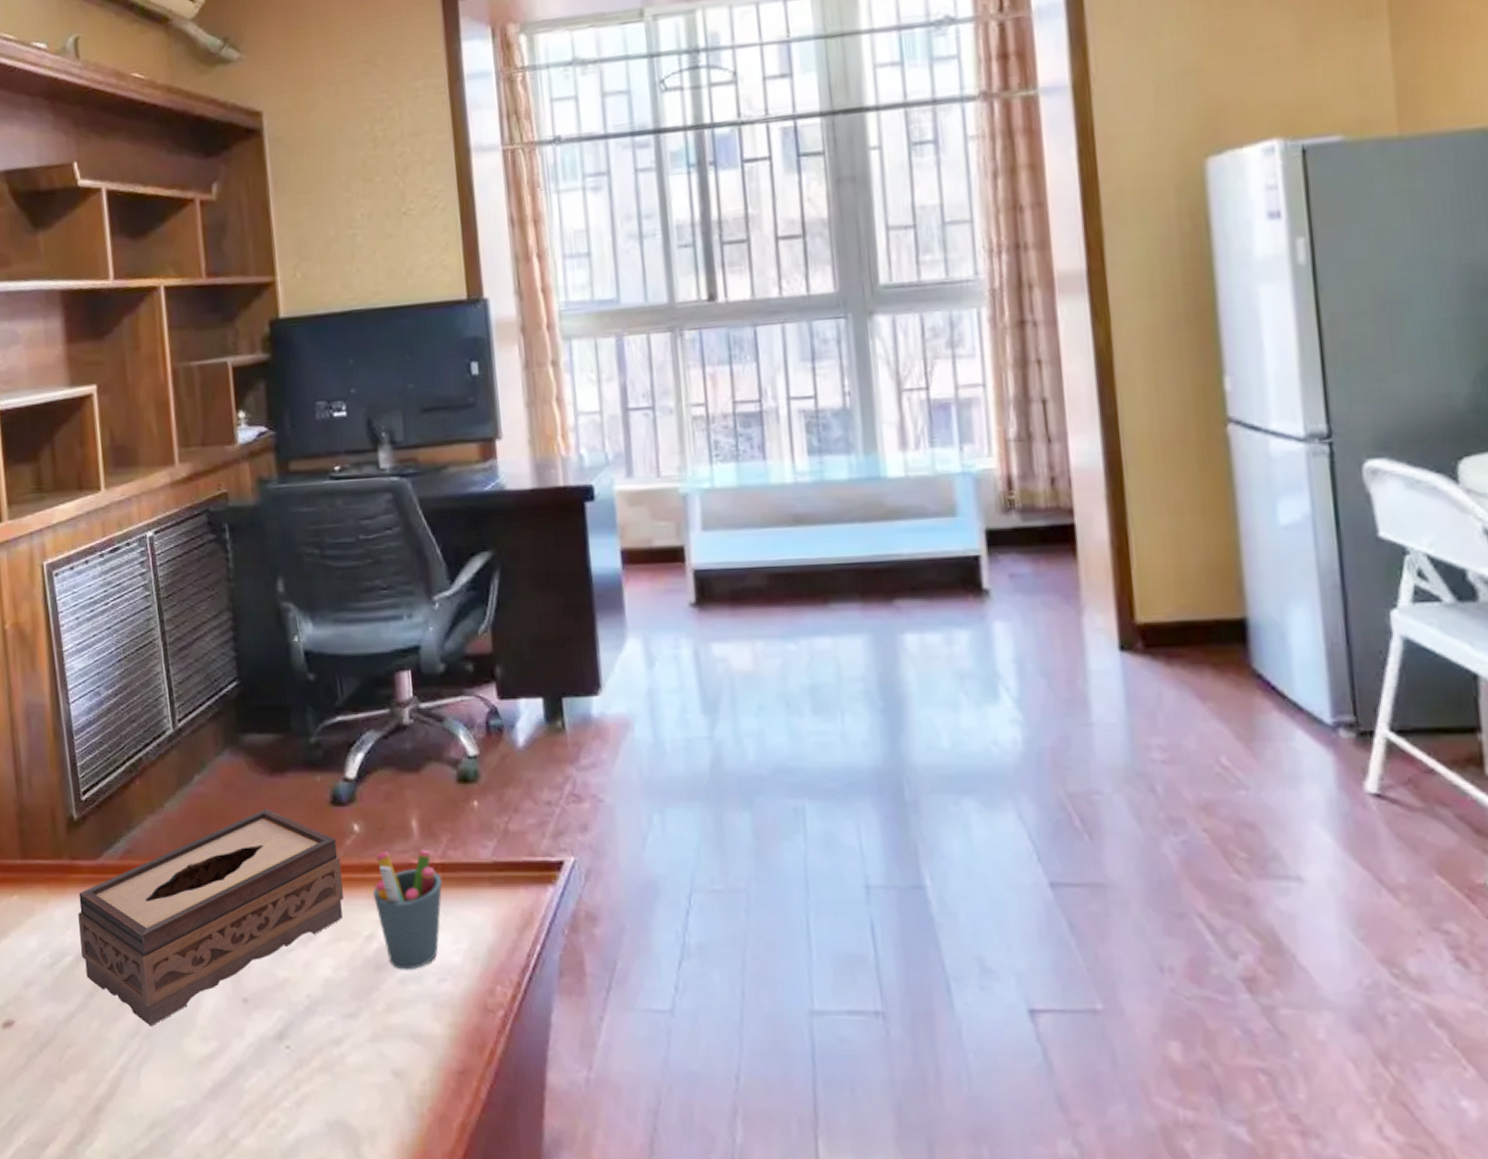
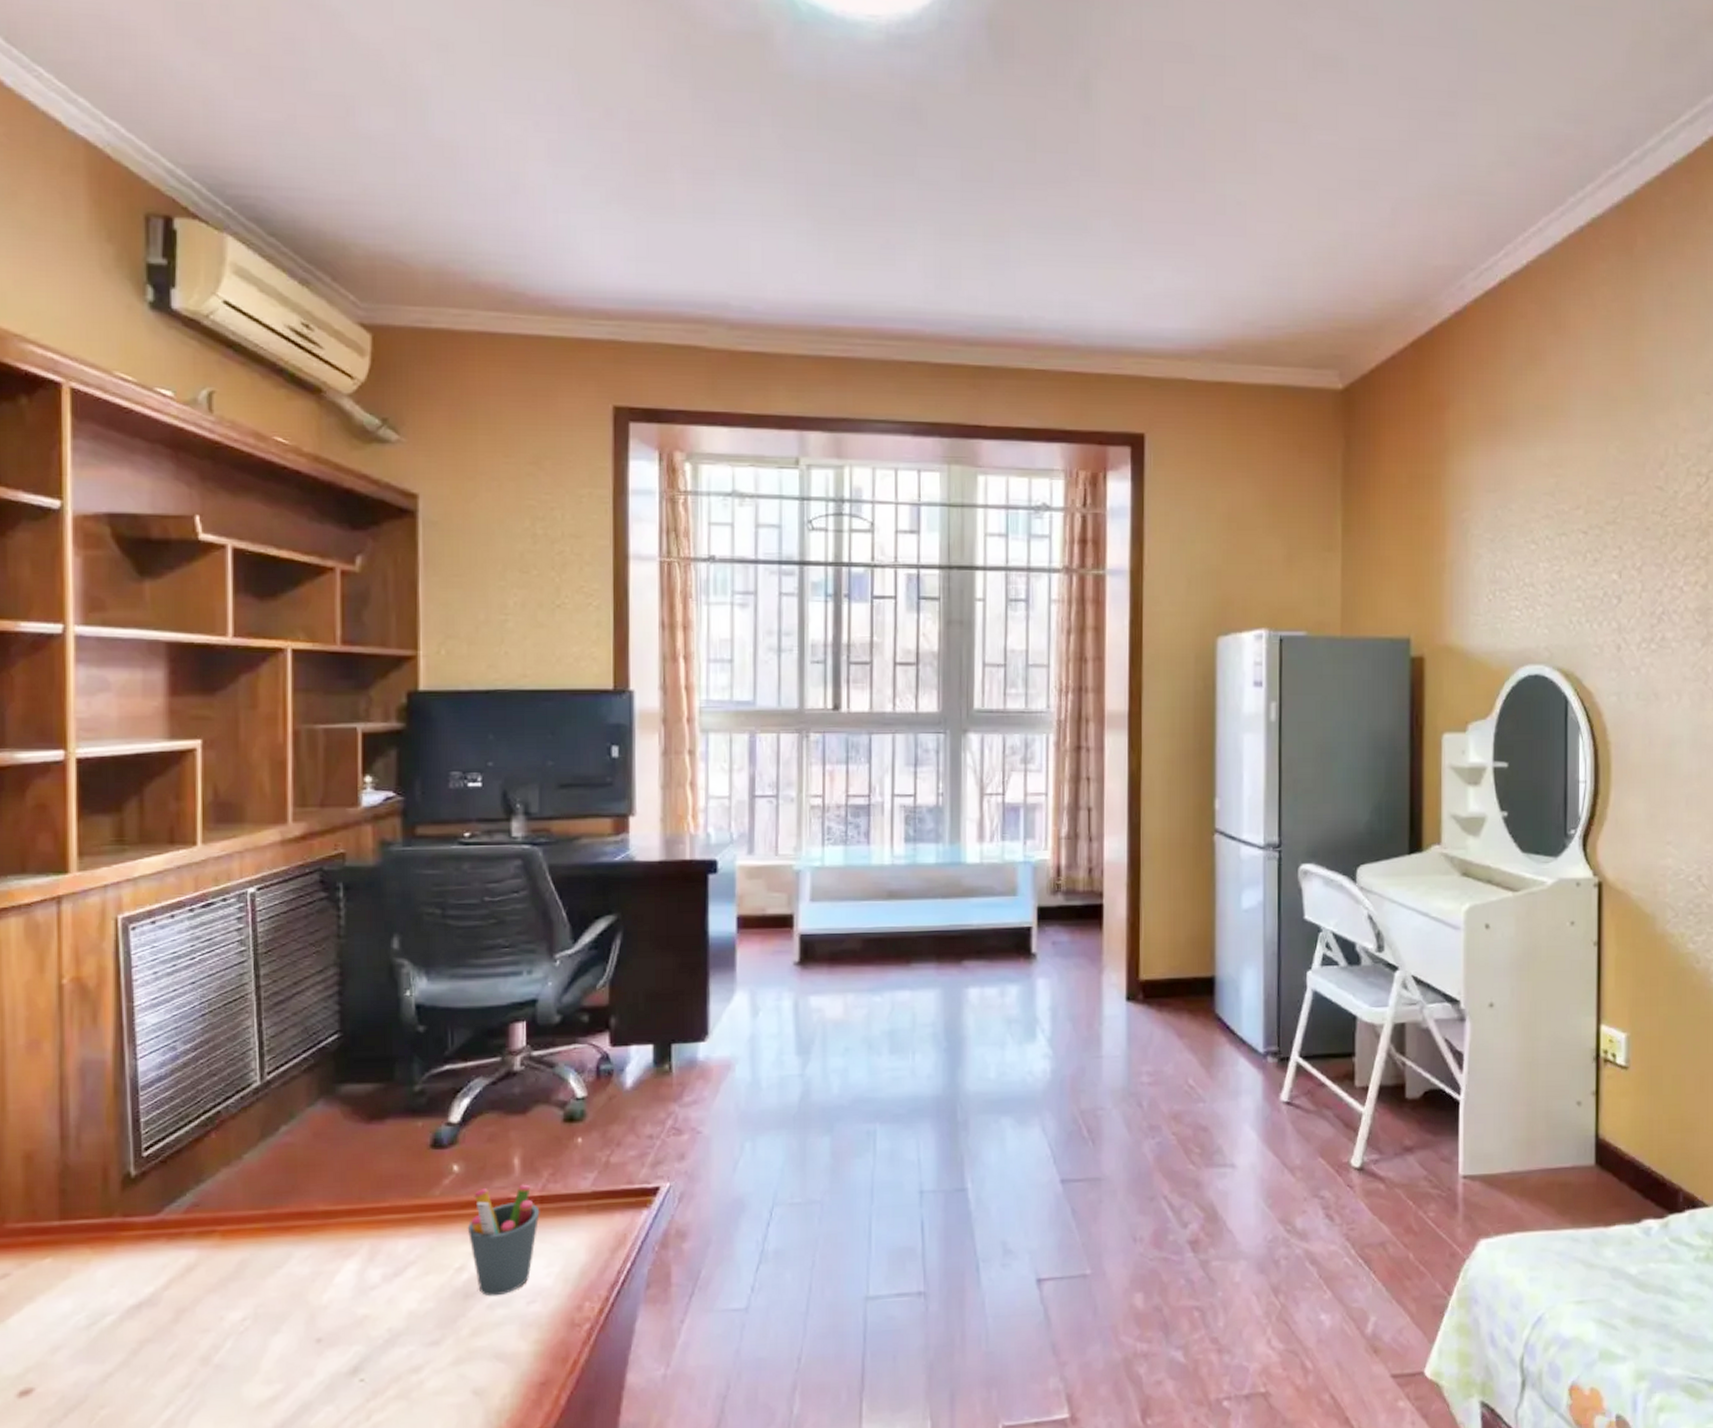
tissue box: present [78,808,344,1027] -> none [127,1154,437,1377]

